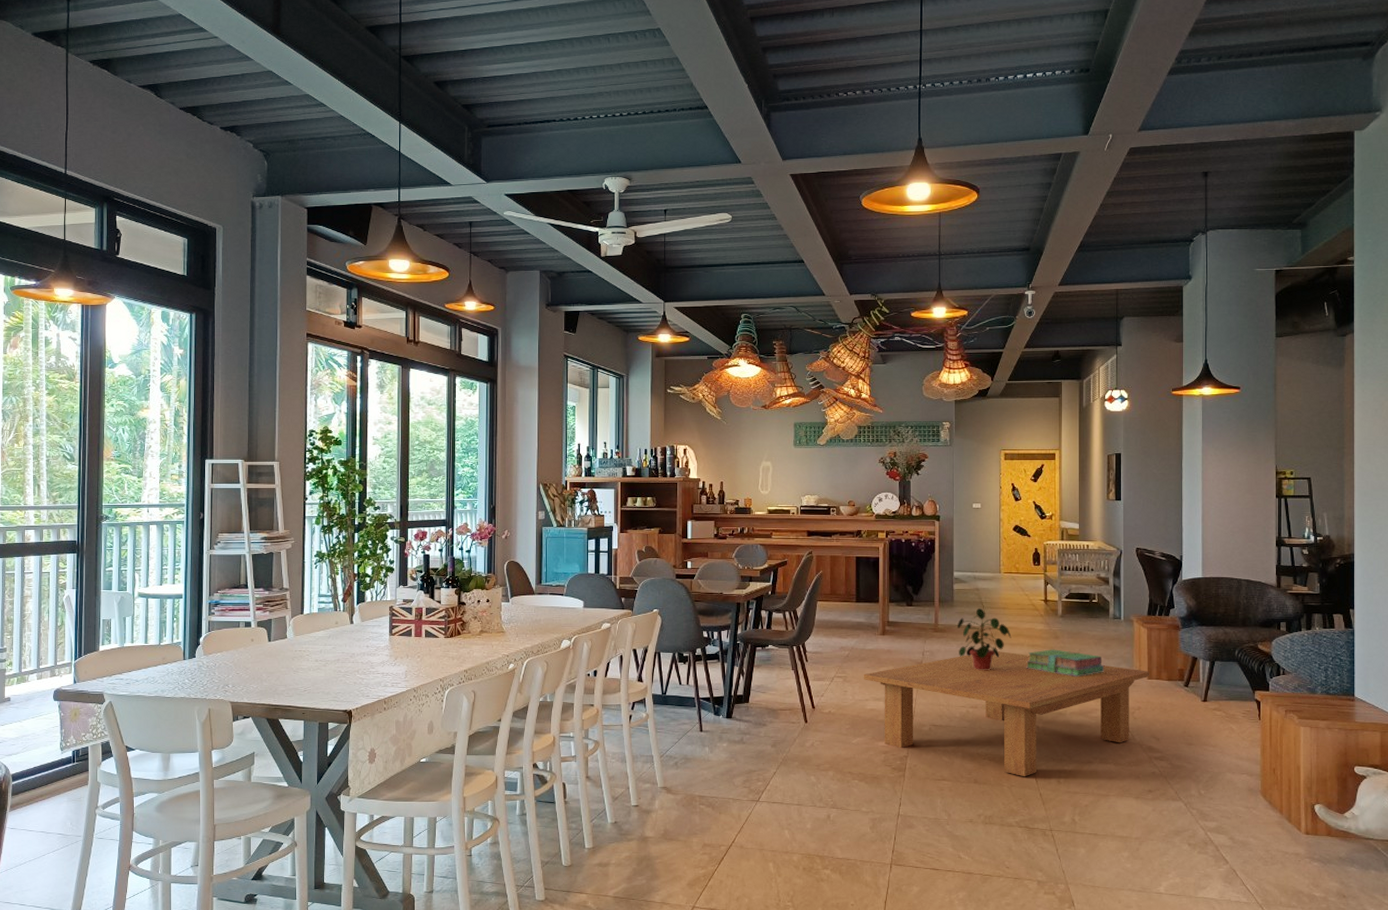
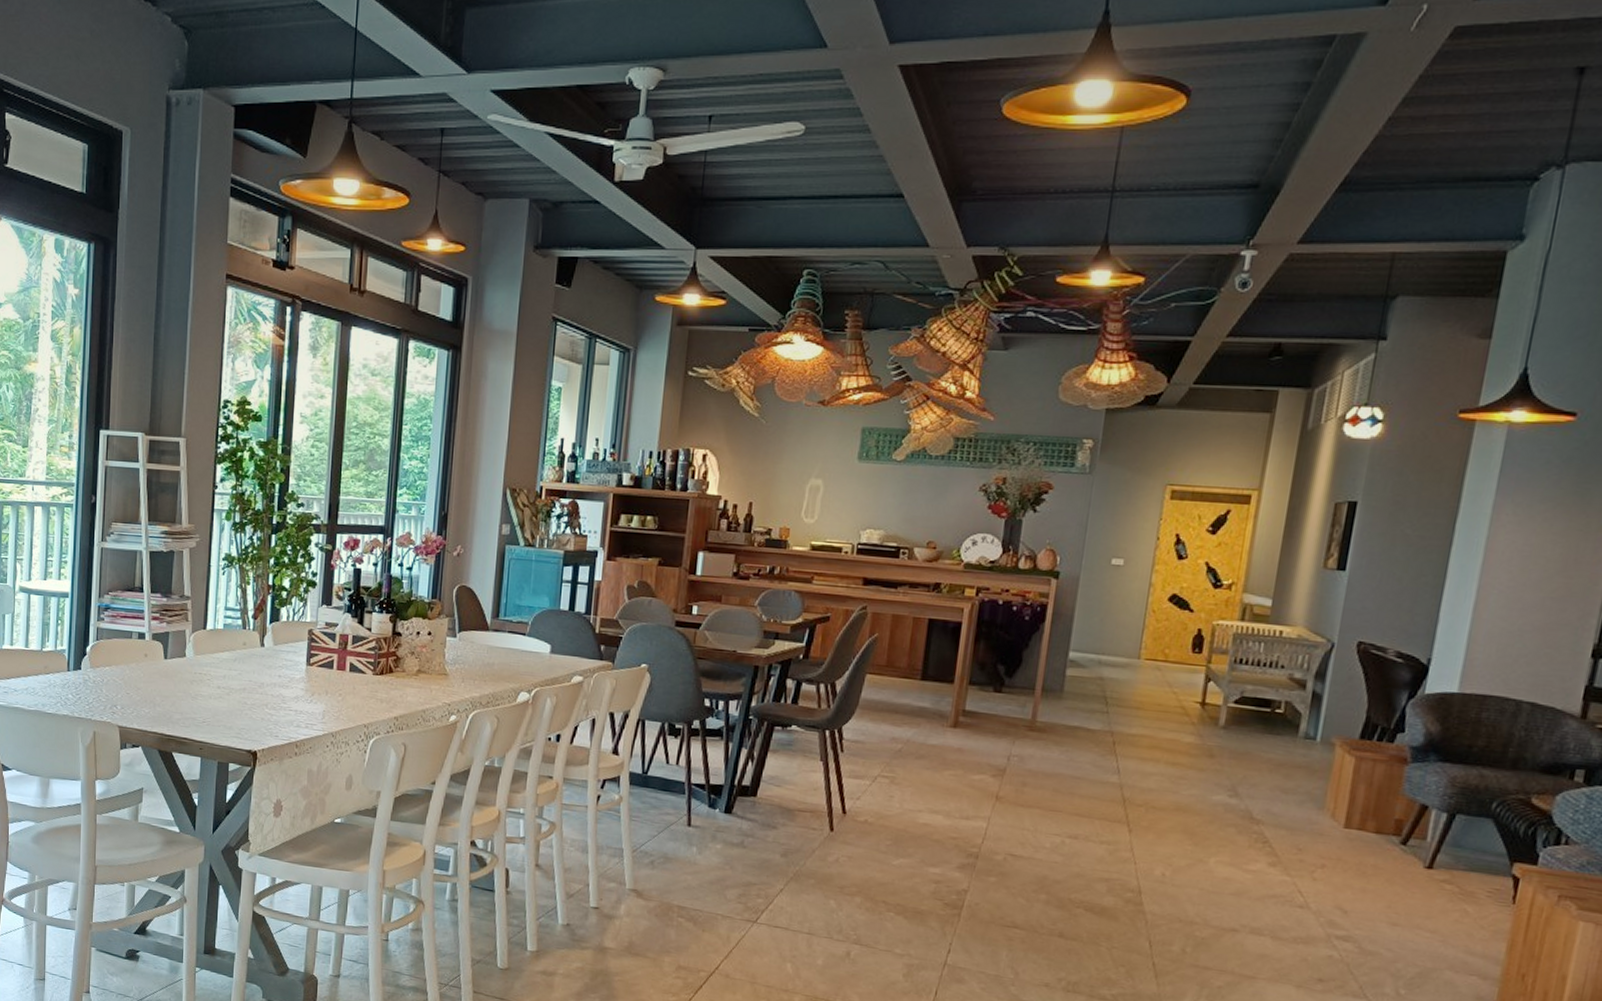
coffee table: present [863,651,1150,777] -> none [918,766,1350,939]
potted plant: present [958,607,1012,671] -> none [1061,704,1143,791]
stack of books: present [1026,649,1105,676] -> none [1158,771,1279,814]

